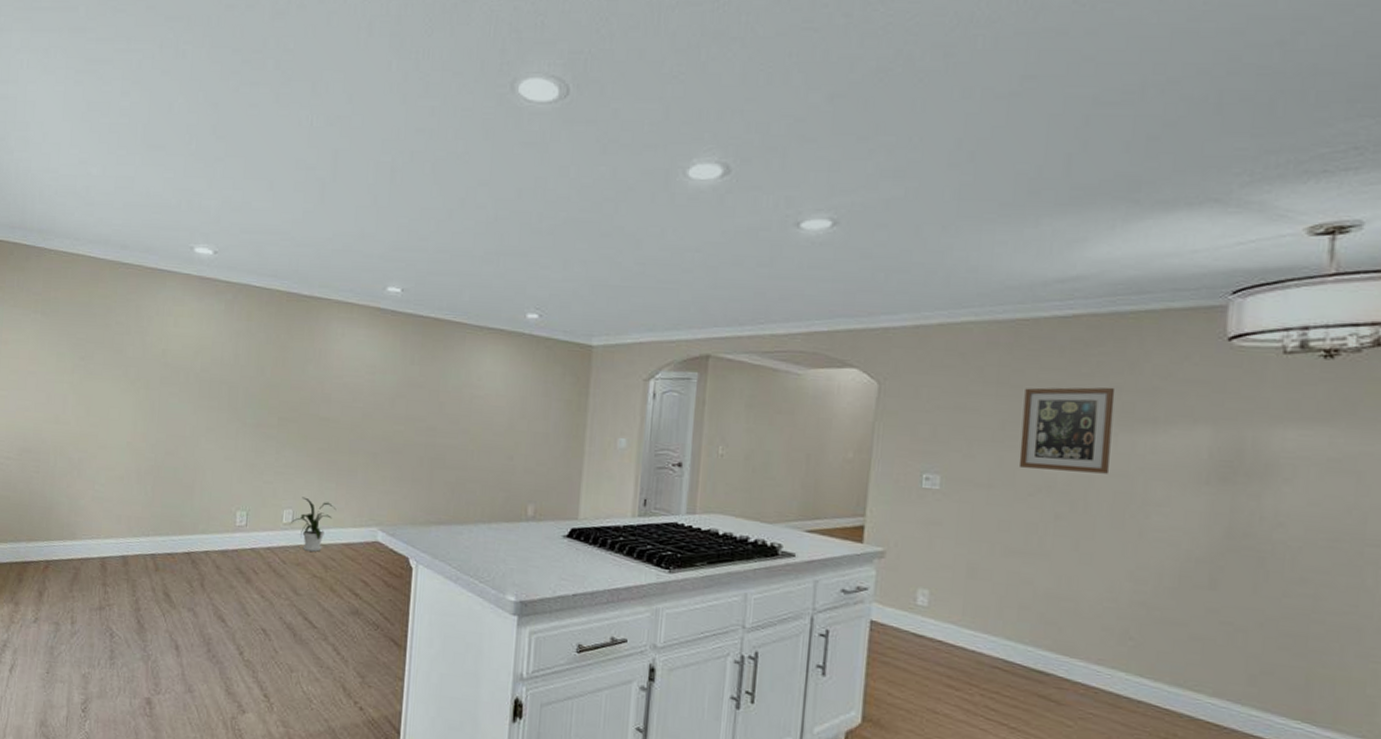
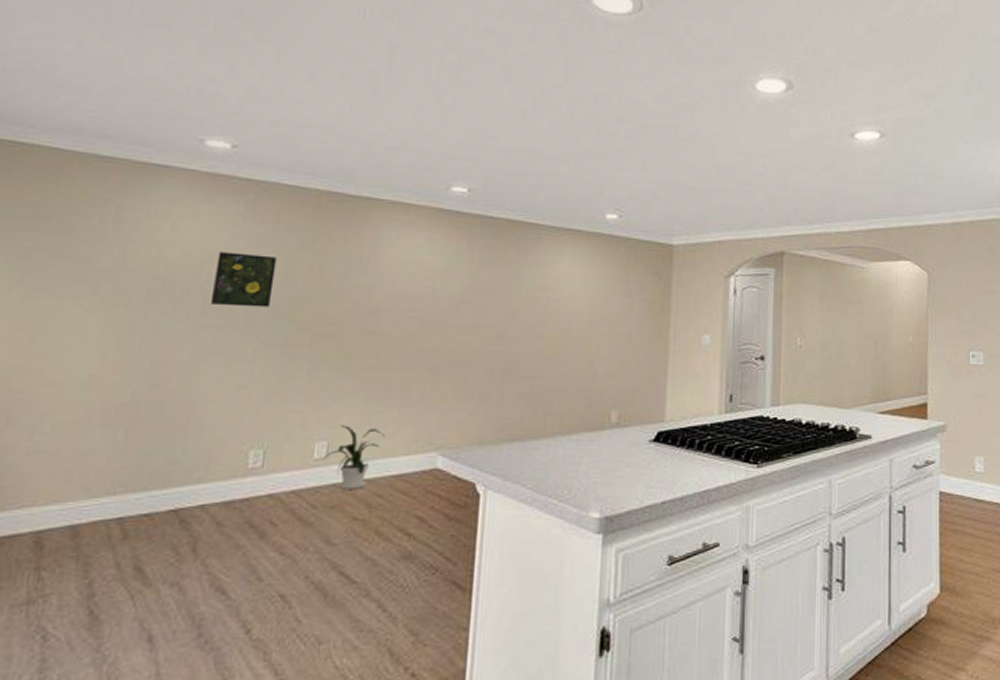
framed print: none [204,345,250,394] -> present [210,252,277,307]

